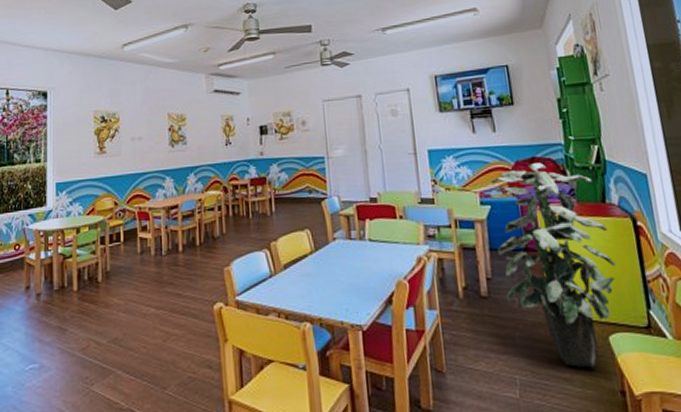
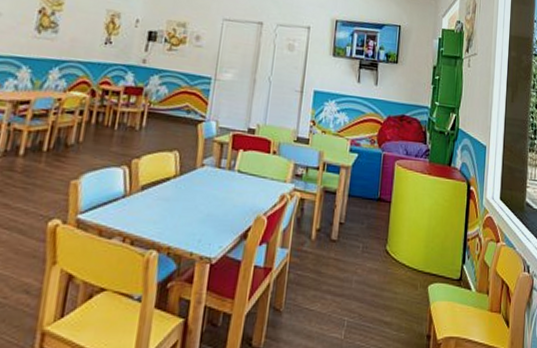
indoor plant: present [490,163,615,368] -> none [352,120,448,313]

